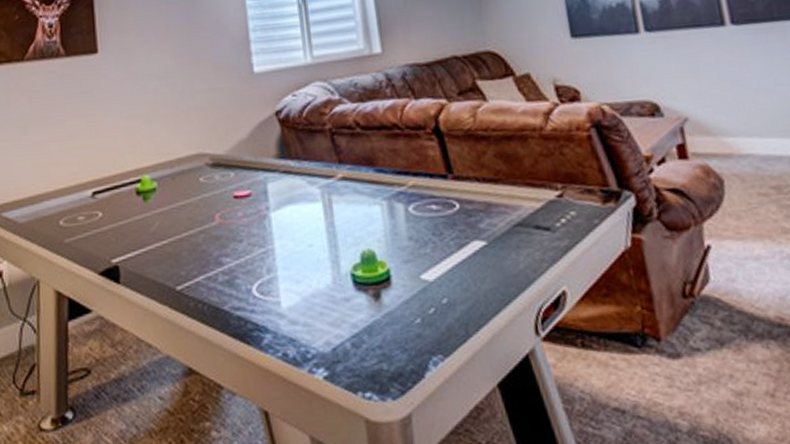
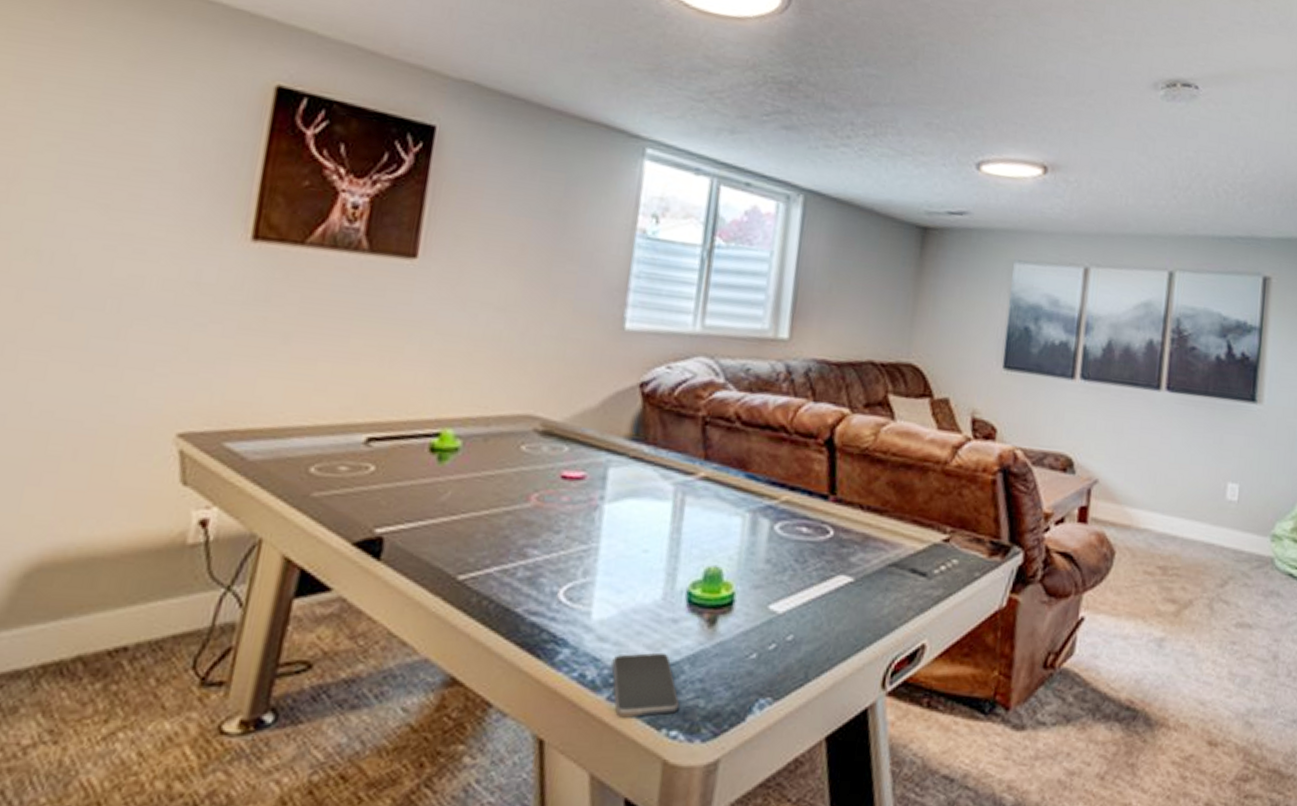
mobile phone: none [305,327,368,386] -> present [612,652,680,718]

